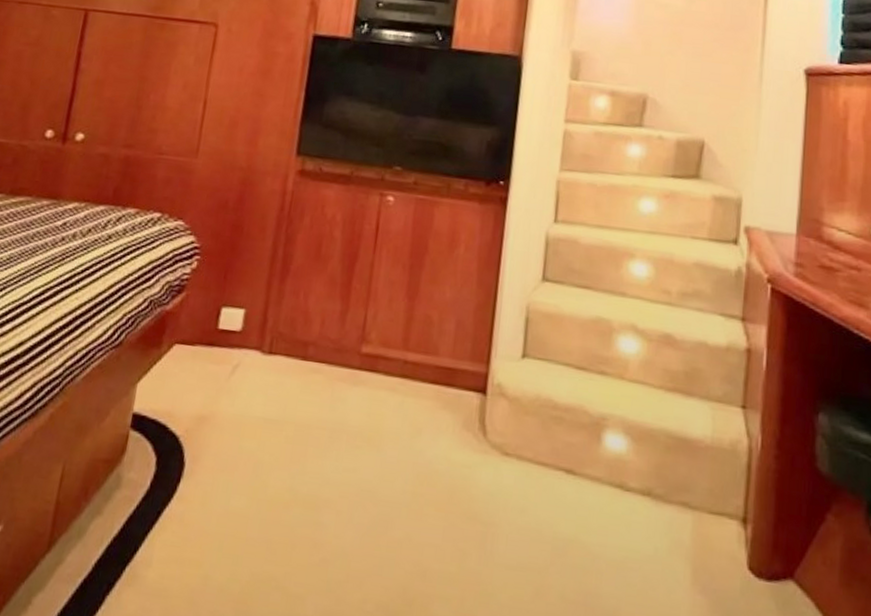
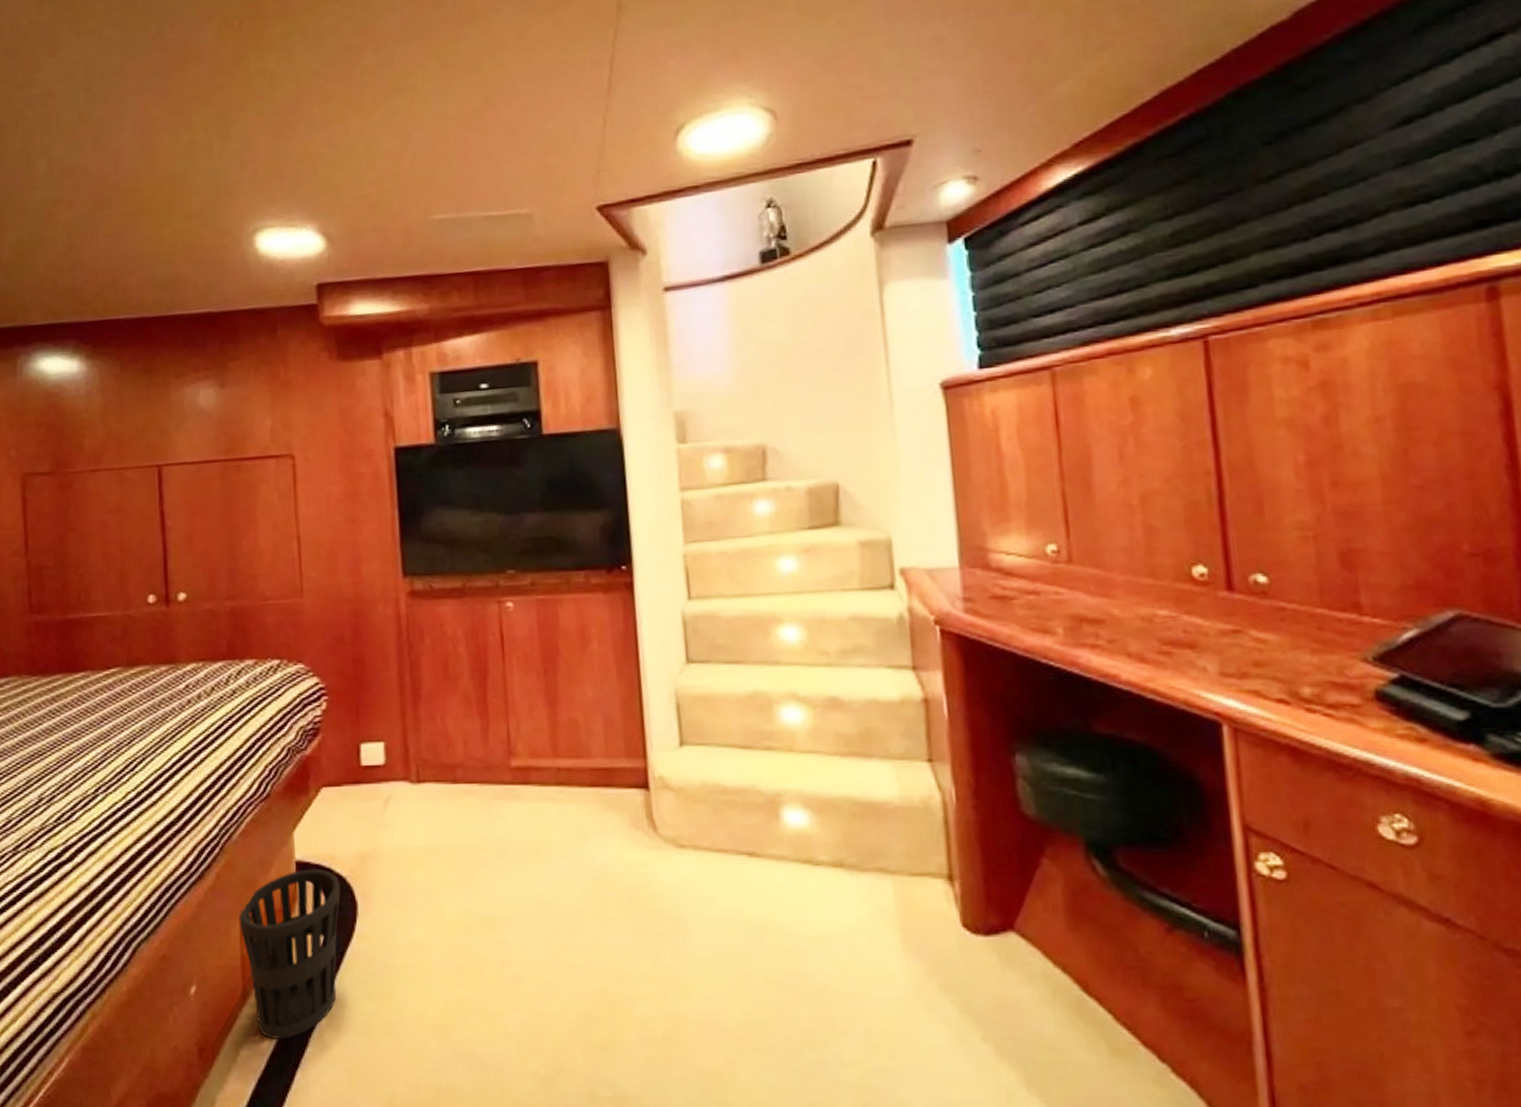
wastebasket: none [56,422,173,593] -> present [238,869,341,1039]

